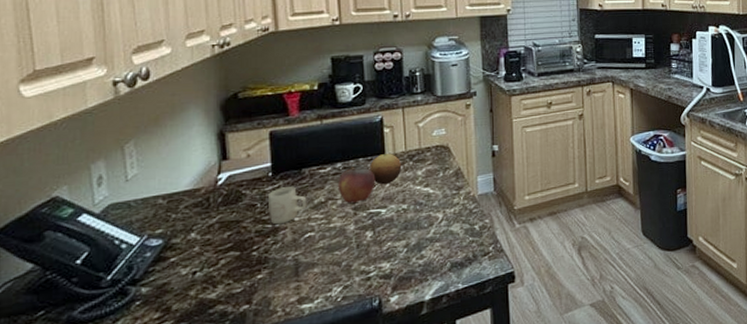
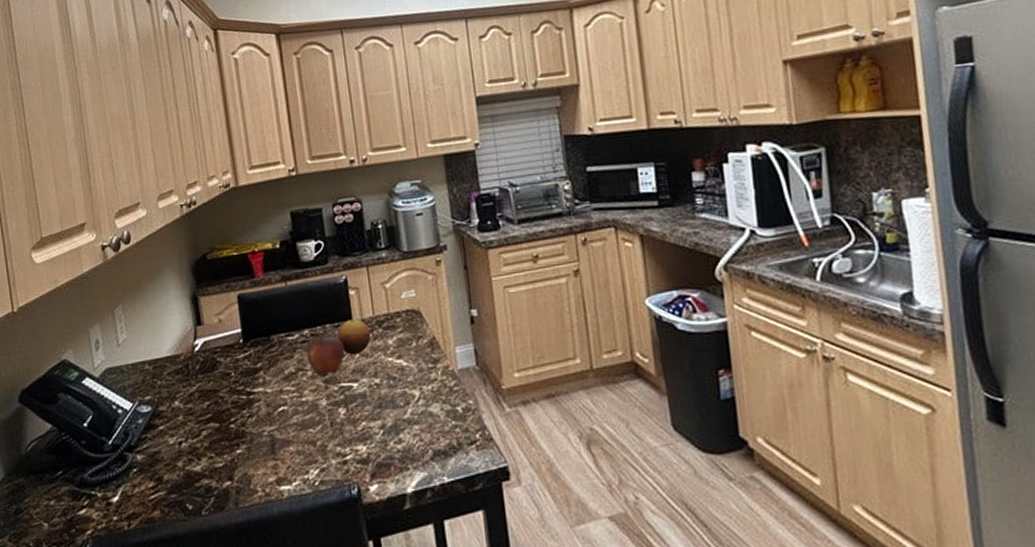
mug: present [269,186,307,225] -> none [241,355,278,396]

